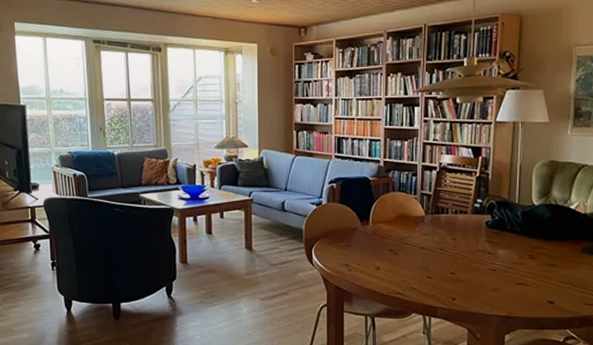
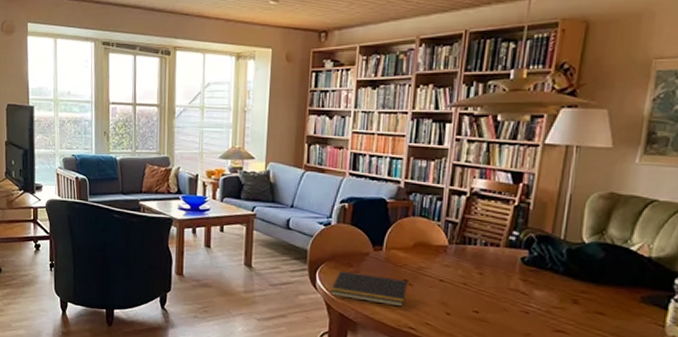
notepad: none [326,246,393,275] -> present [330,270,408,307]

